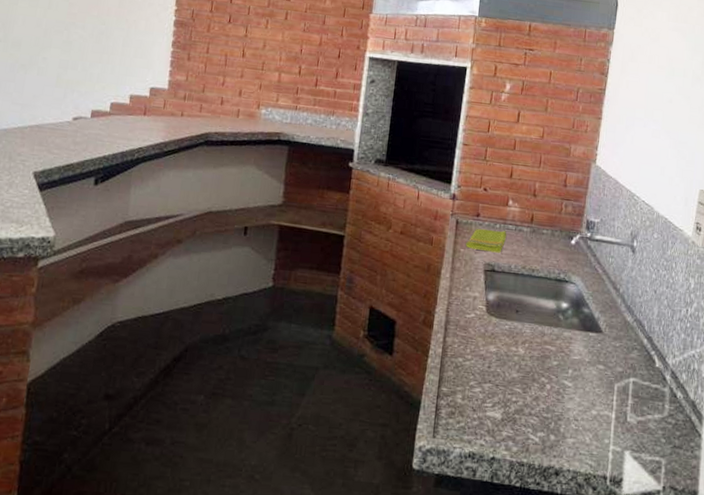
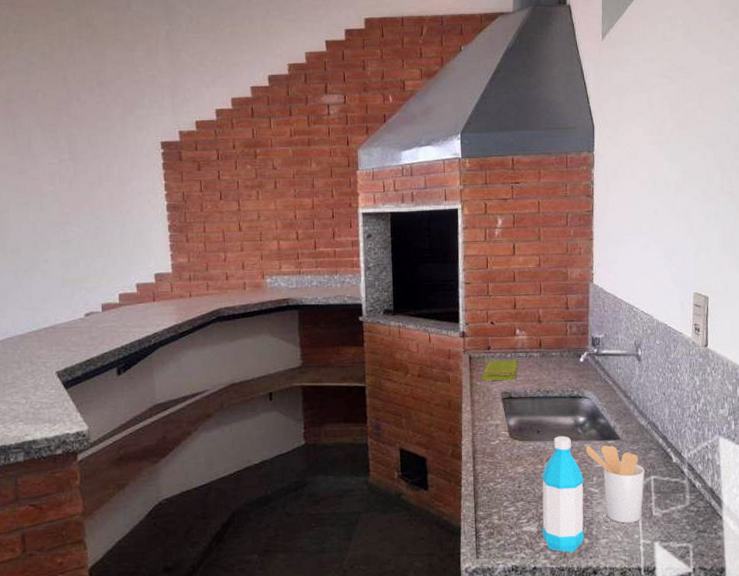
water bottle: none [506,319,559,448] -> present [541,436,584,553]
utensil holder: none [564,334,624,426] -> present [586,445,645,524]

